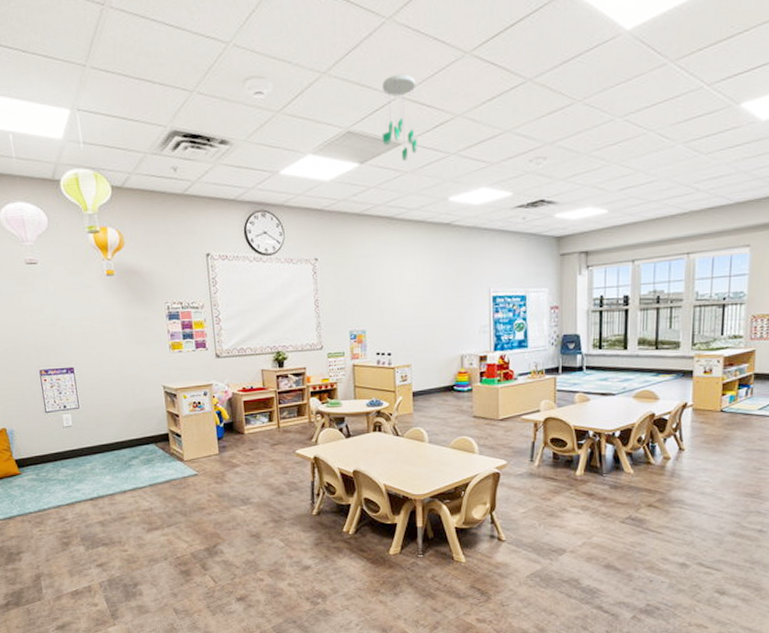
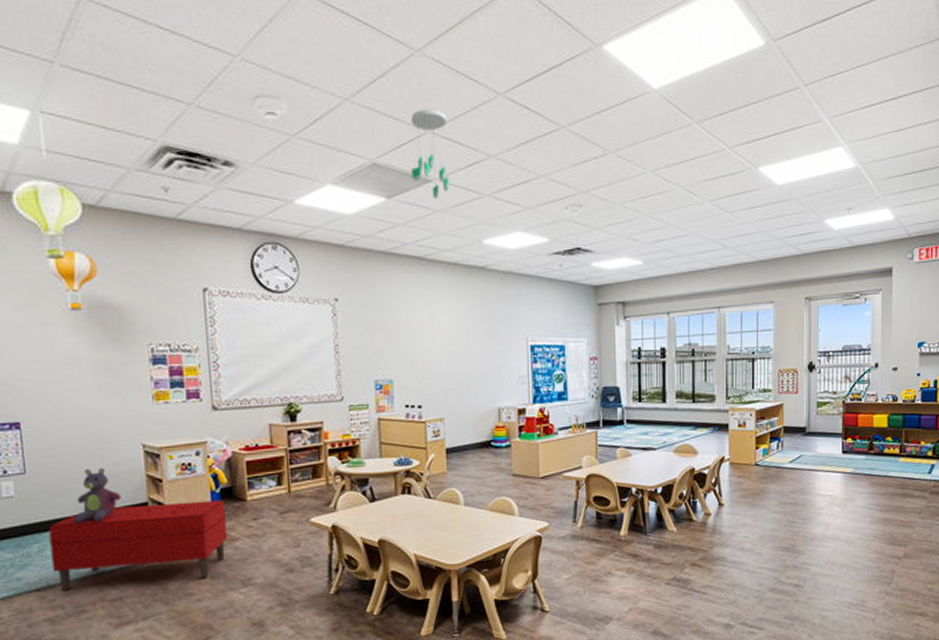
bench: none [97,432,230,501] -> present [48,499,228,591]
stuffed bear: none [114,404,149,449] -> present [73,467,122,524]

